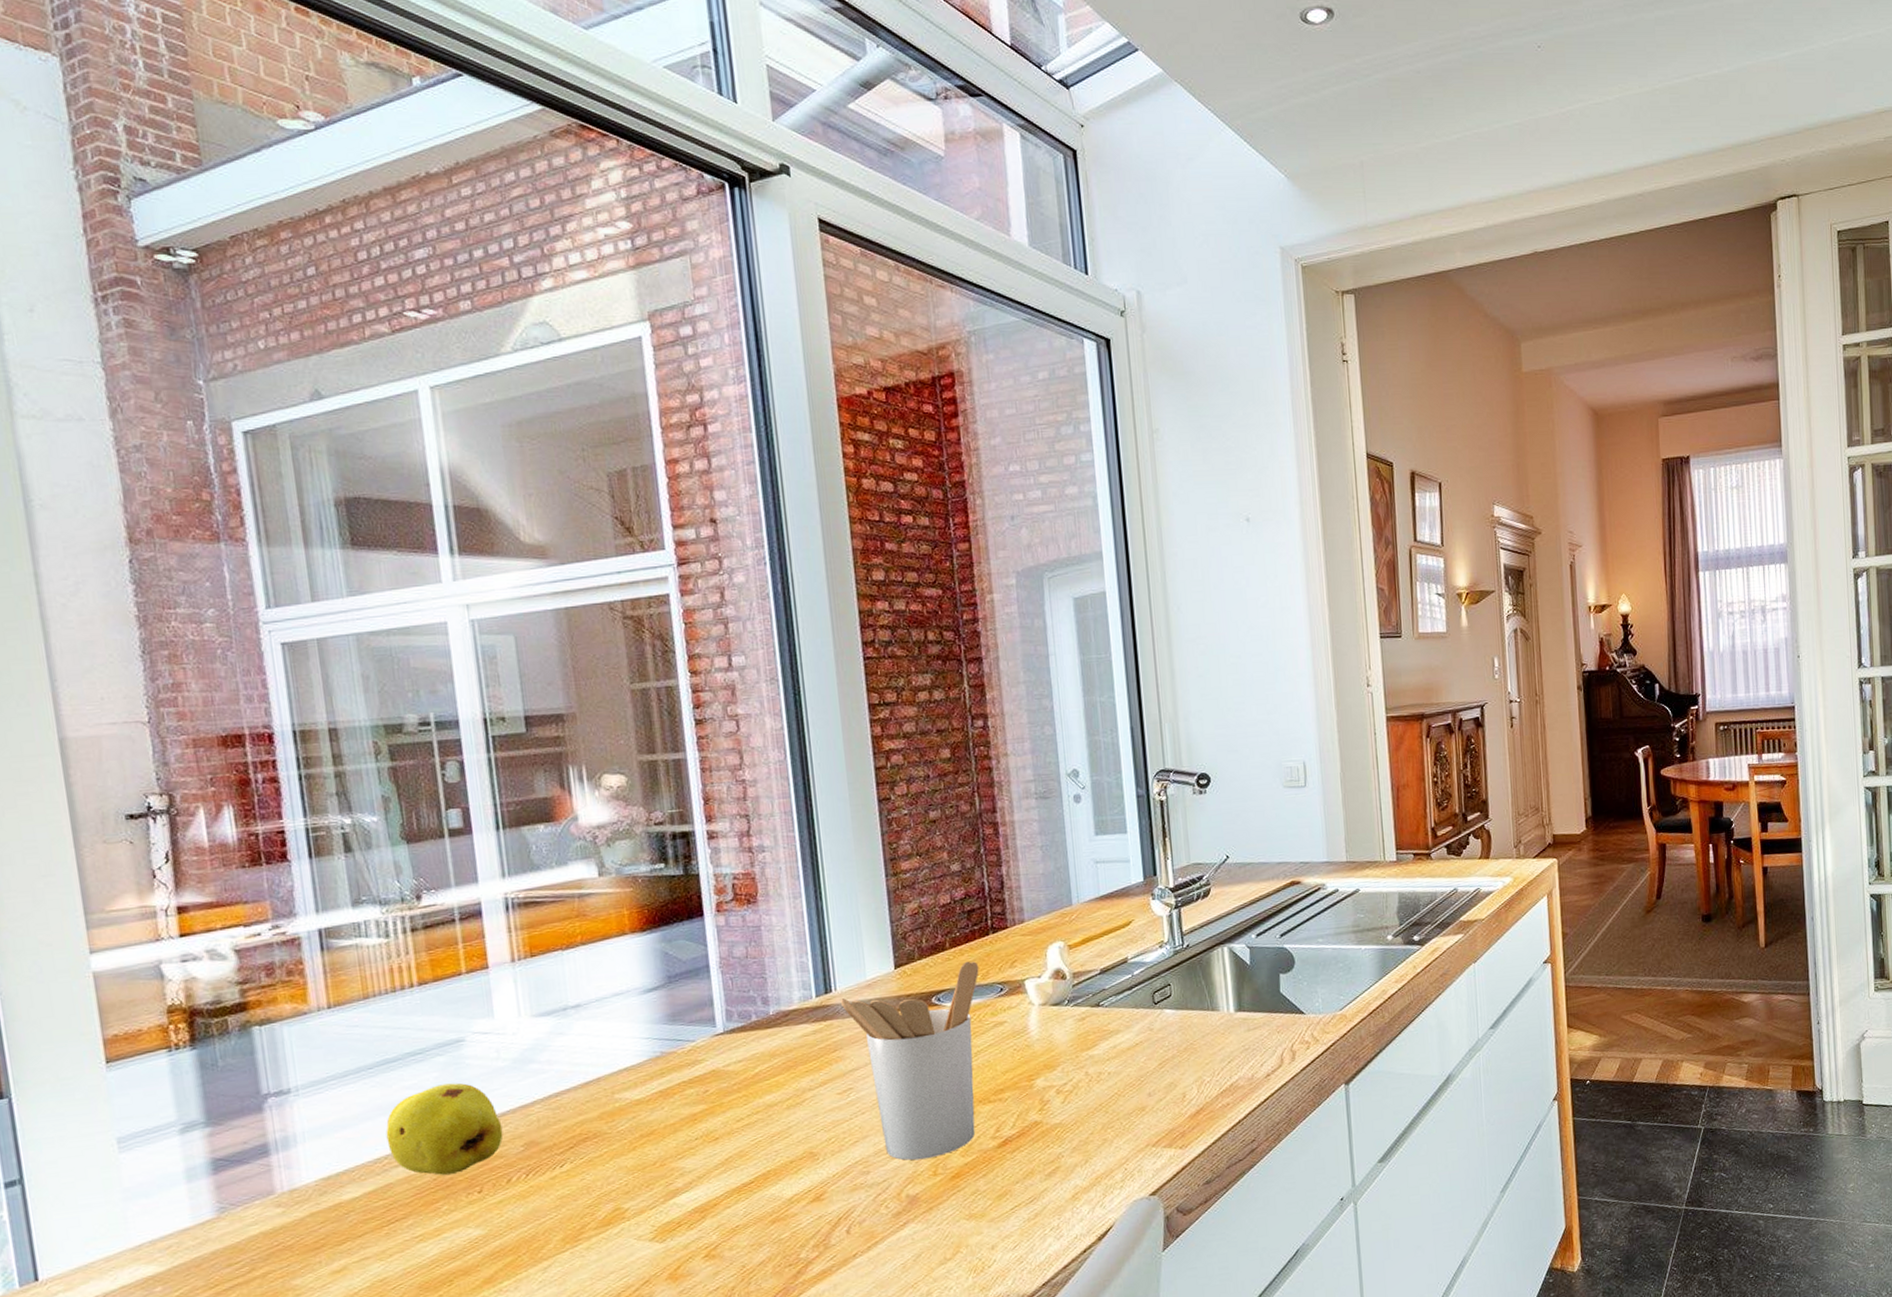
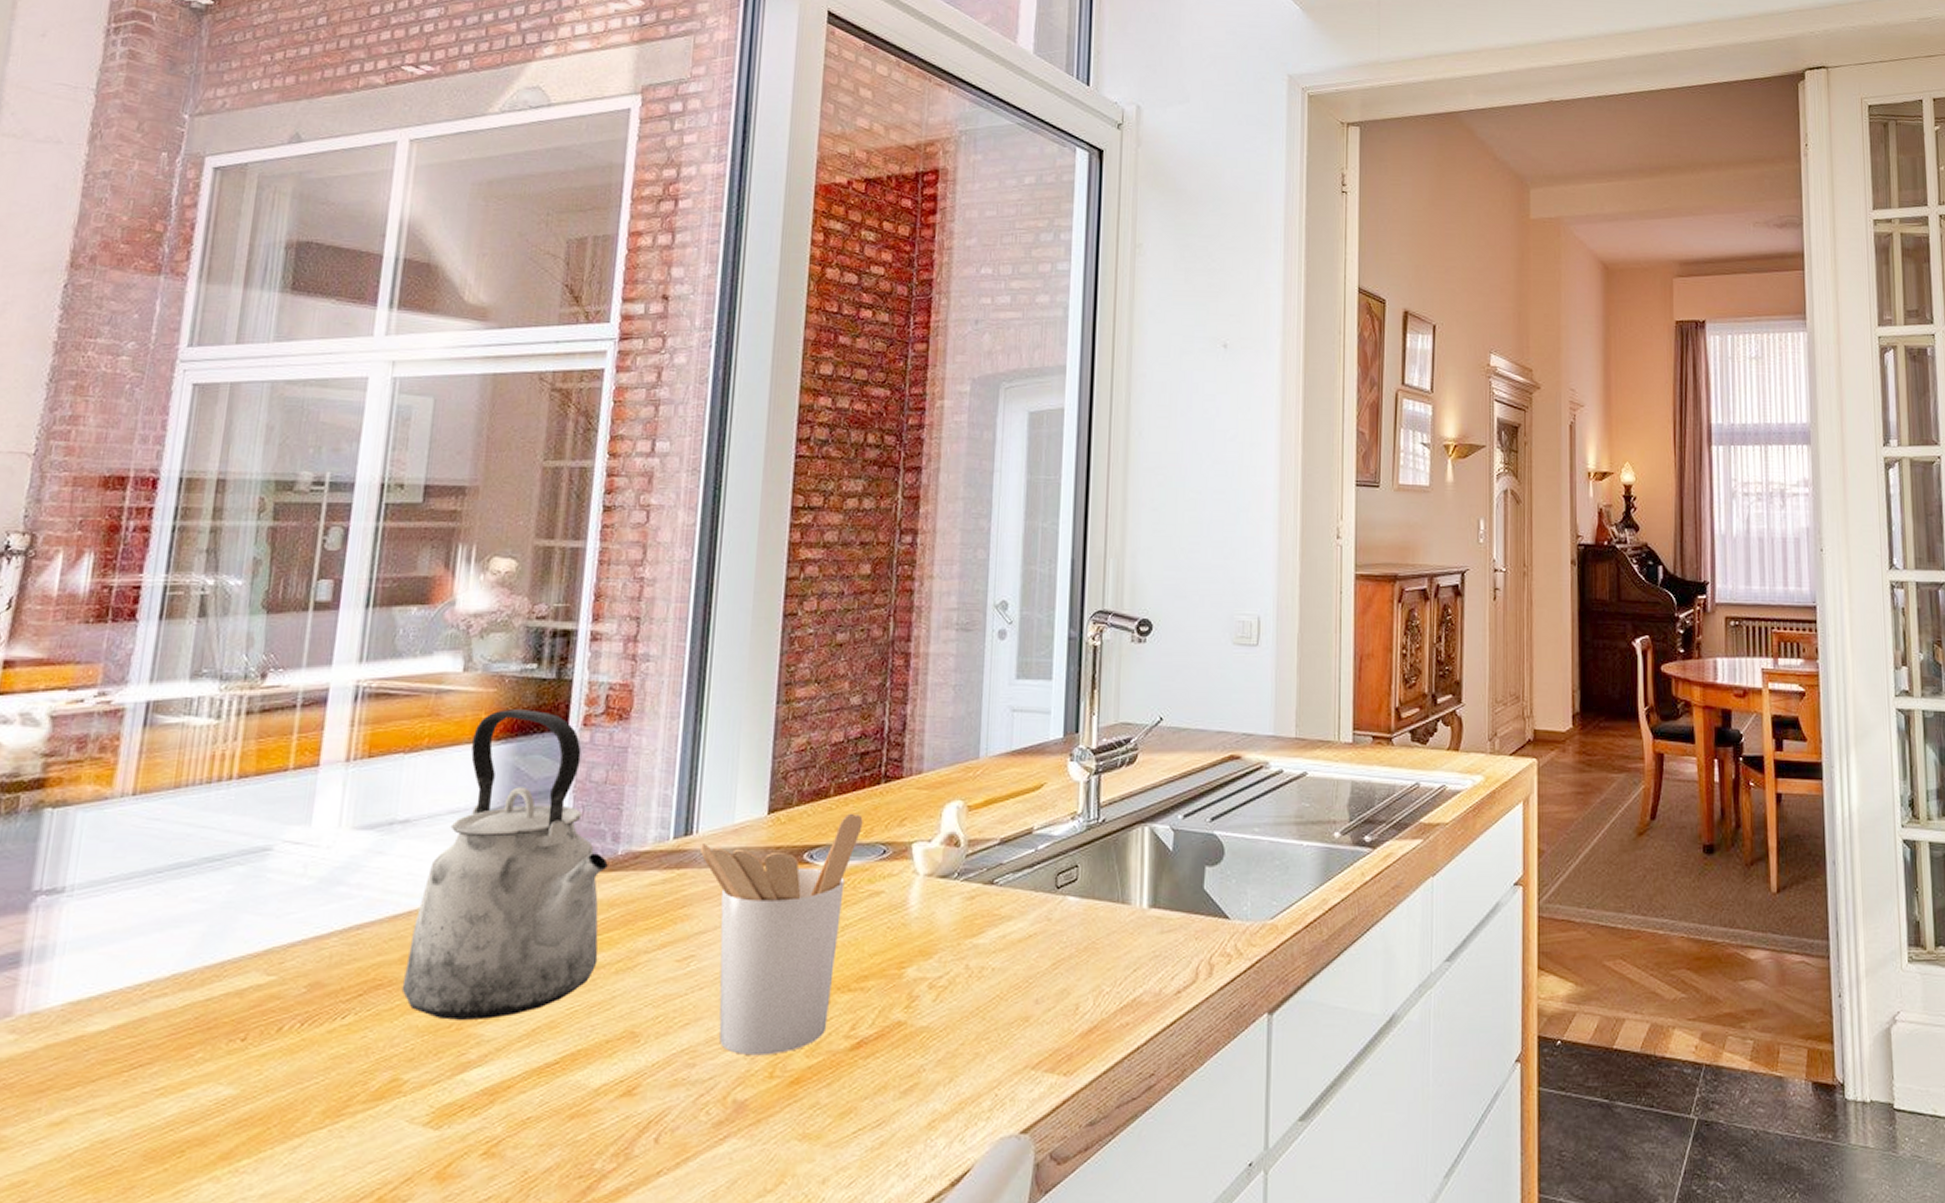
fruit: present [385,1082,504,1175] -> none [154,900,289,1013]
kettle: none [604,903,770,1159] -> present [401,709,608,1020]

